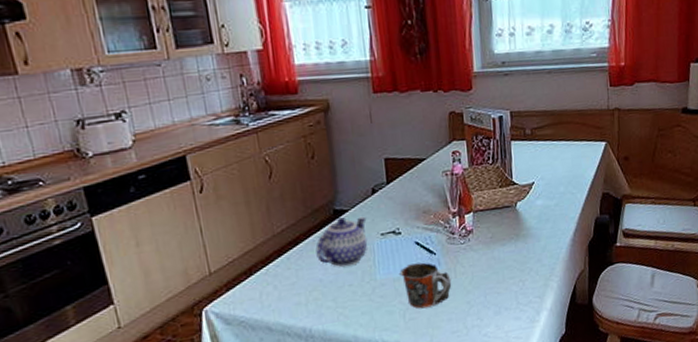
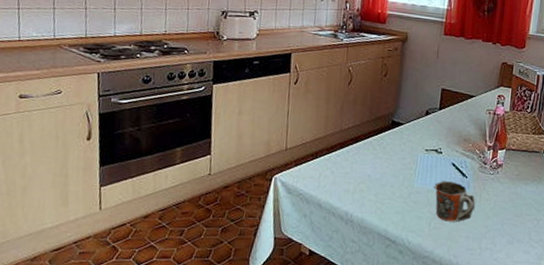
teapot: present [315,216,368,267] -> none [370,128,417,170]

